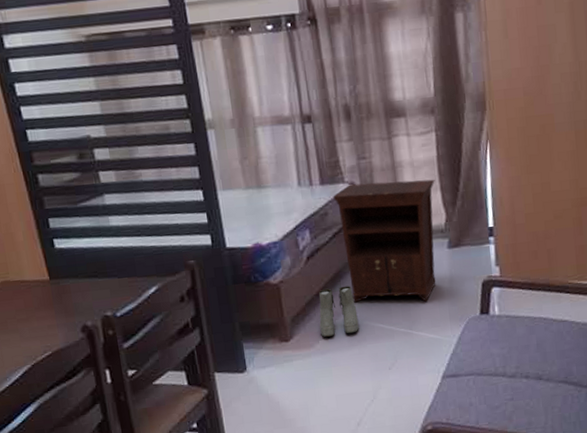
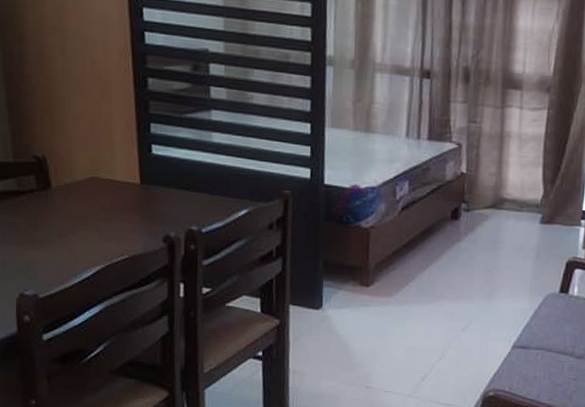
boots: present [319,286,359,338] -> none [402,241,442,290]
nightstand: present [333,179,436,303] -> none [438,145,539,271]

